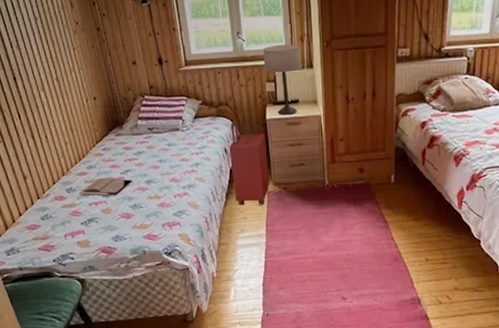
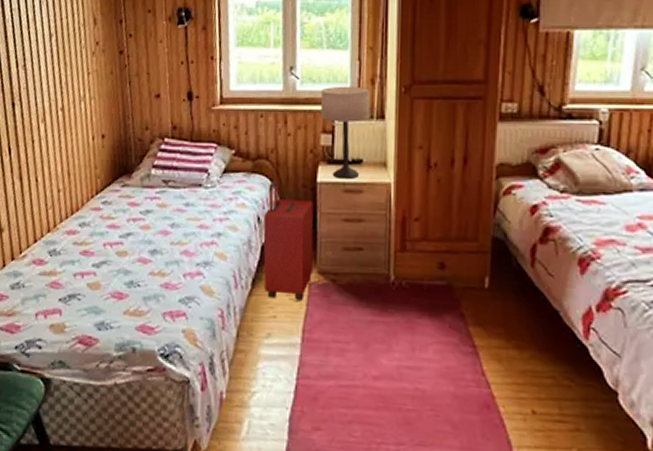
book: present [79,177,133,196] -> none [63,239,134,267]

